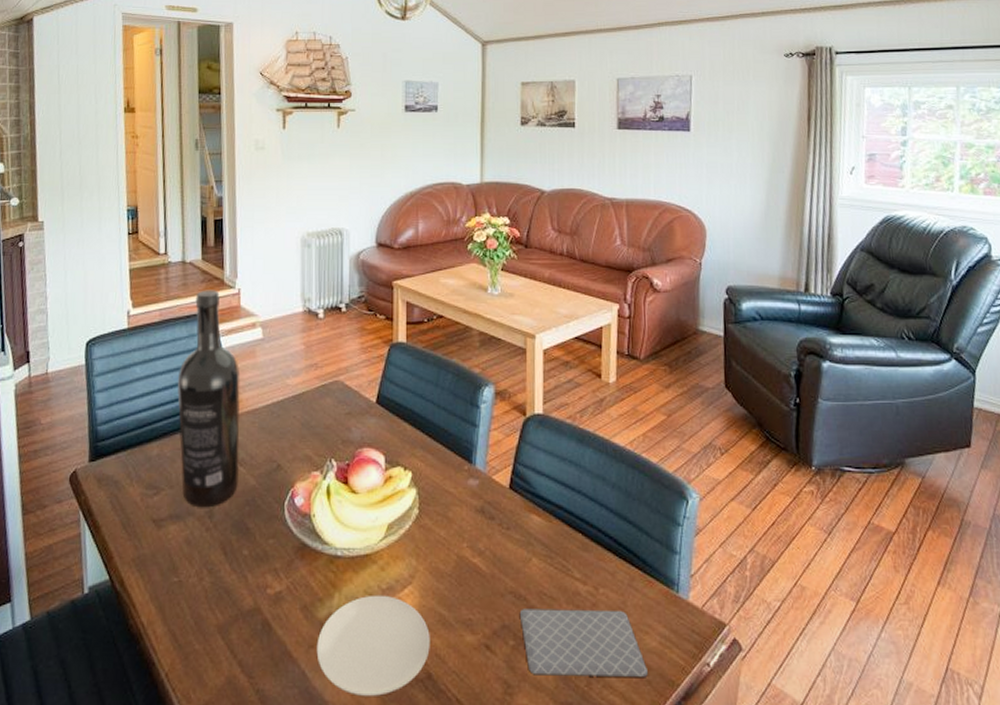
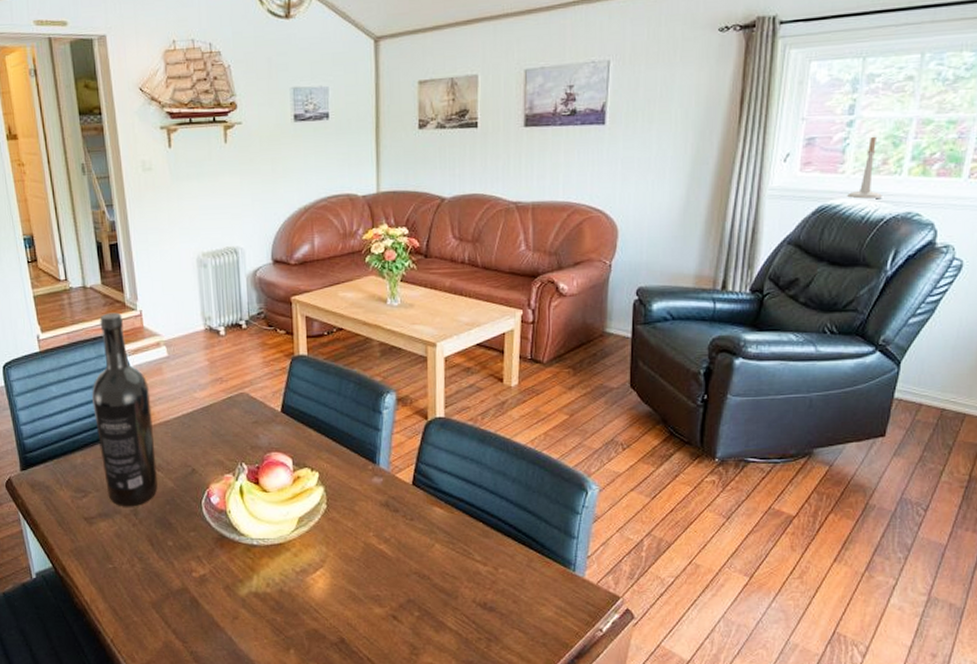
plate: present [316,595,430,697] -> none [240,576,342,657]
placemat: present [519,609,648,677] -> none [423,586,543,640]
candlestick: none [909,156,939,212] -> present [847,136,882,199]

